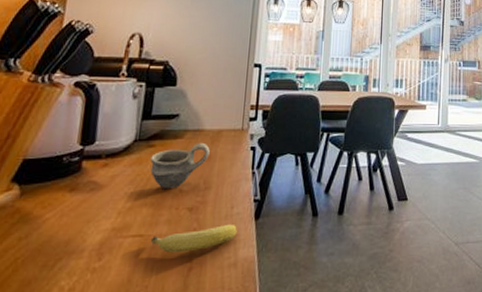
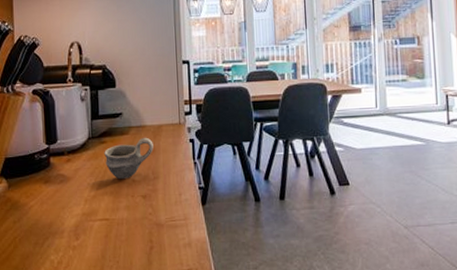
fruit: present [150,224,237,253] -> none [115,209,187,234]

